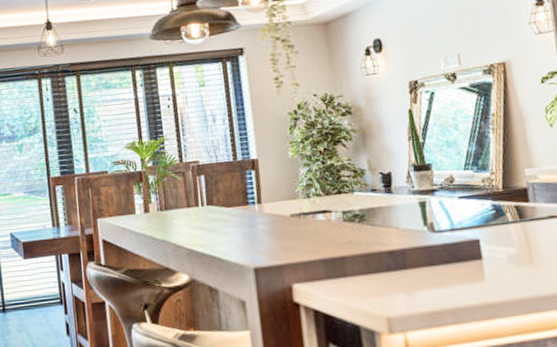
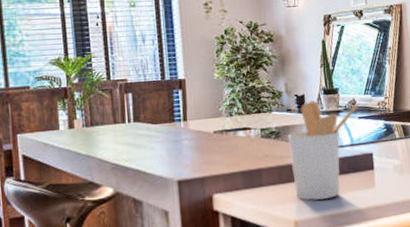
utensil holder: none [373,178,460,295] -> present [287,100,360,201]

